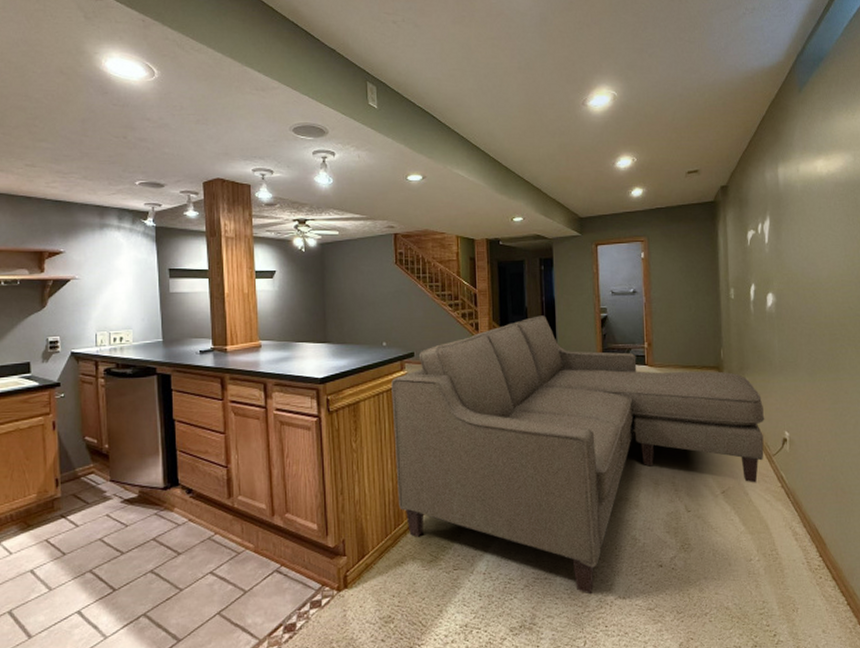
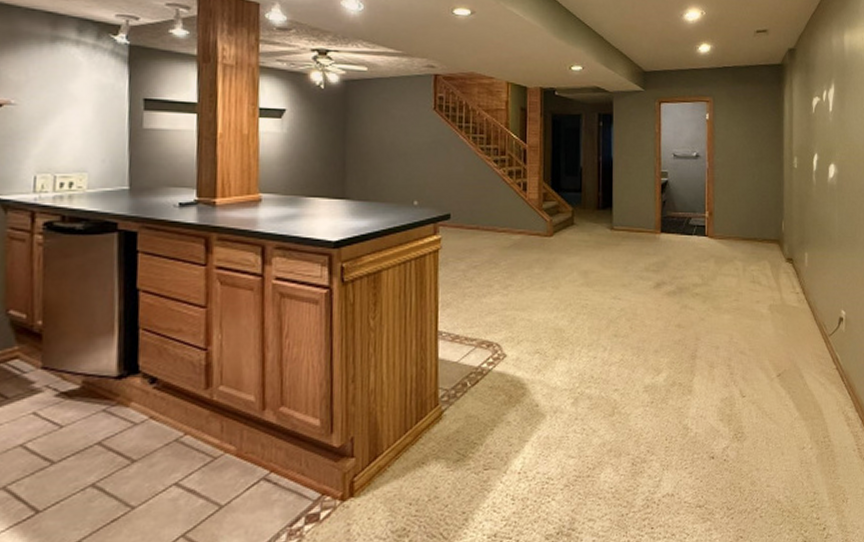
sofa: present [391,315,765,595] -> none [420,177,823,493]

